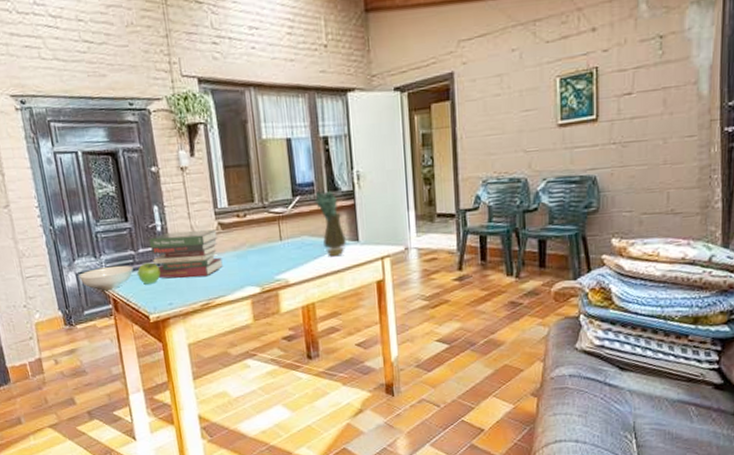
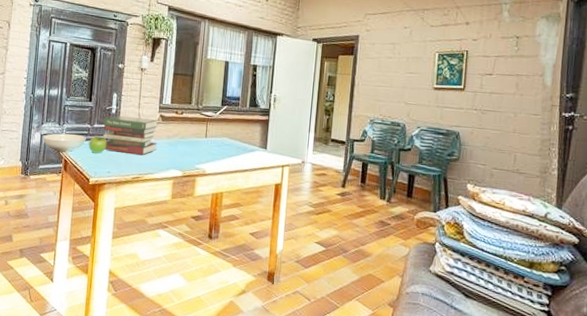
vase: present [314,188,346,257] -> none [237,102,257,159]

